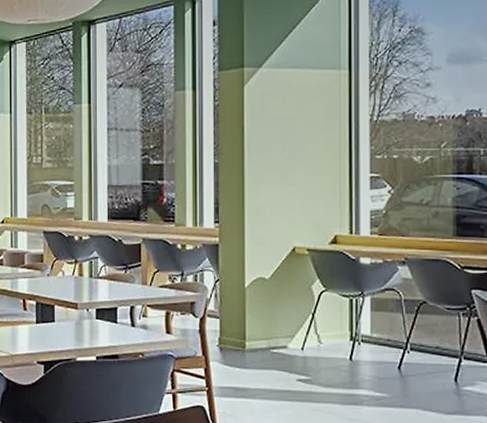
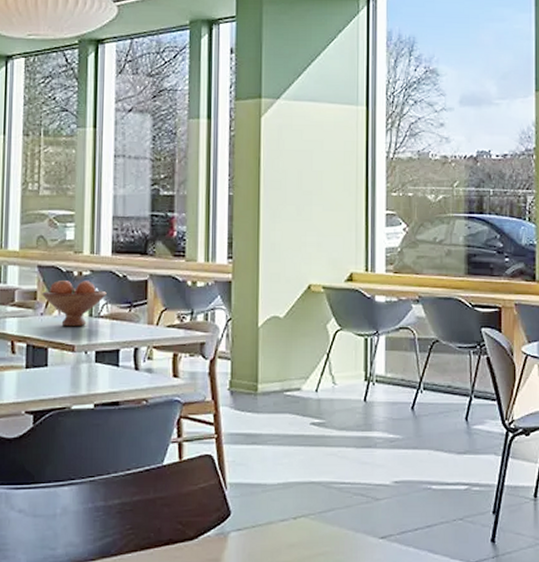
fruit bowl: none [48,245,104,287] -> present [42,281,107,327]

